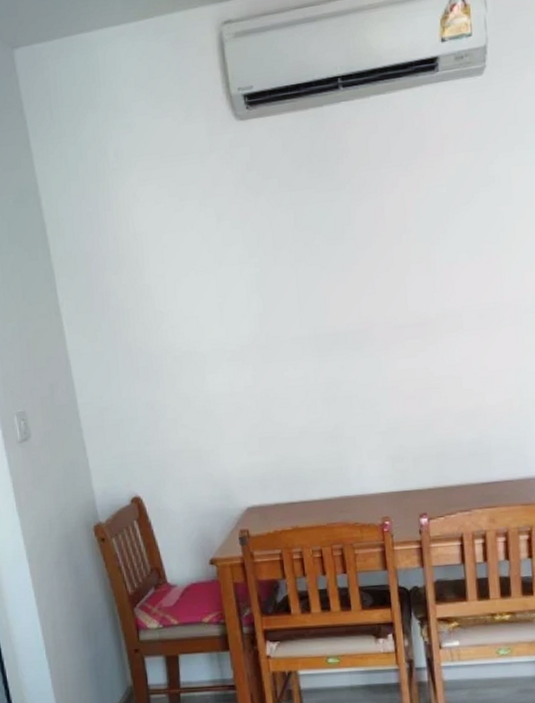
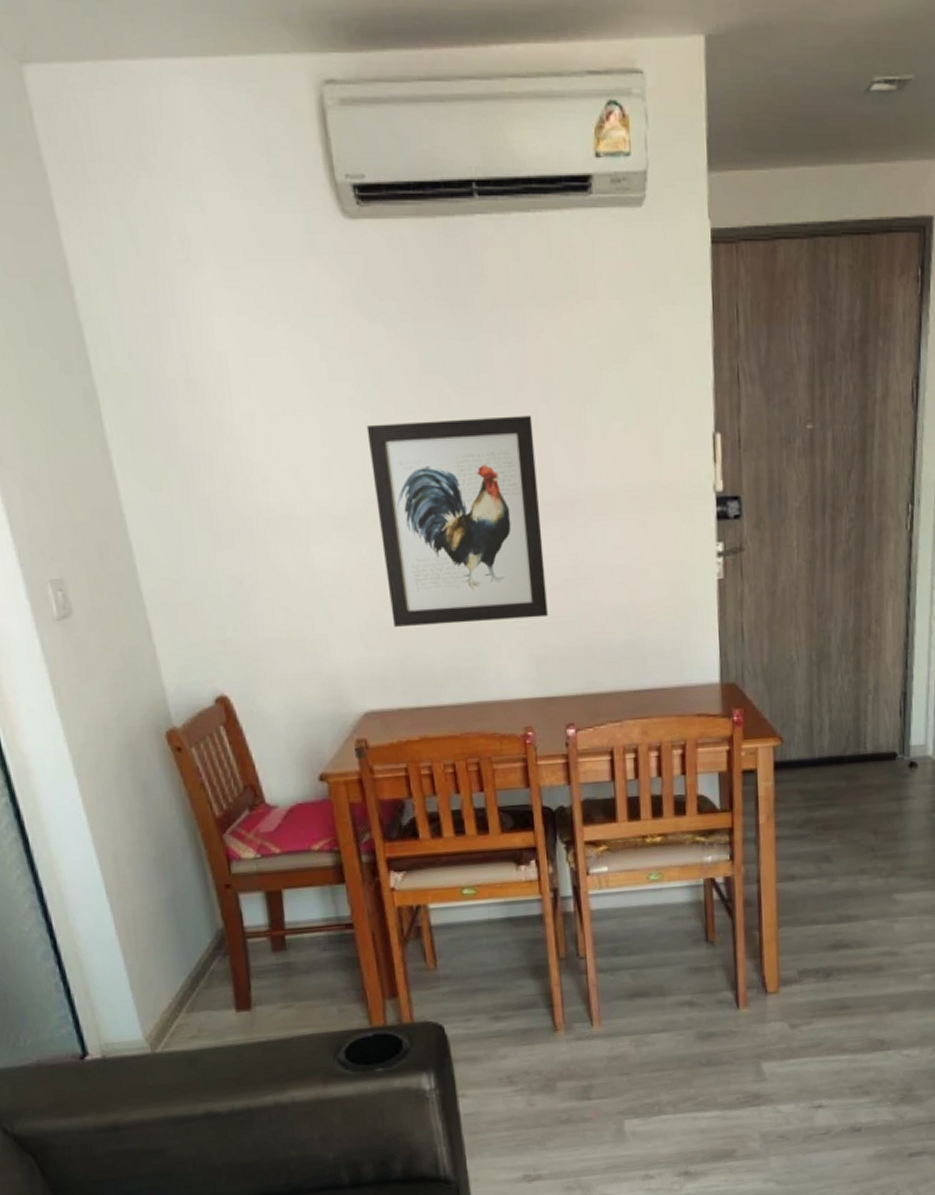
wall art: none [251,256,403,437] -> present [366,415,548,628]

